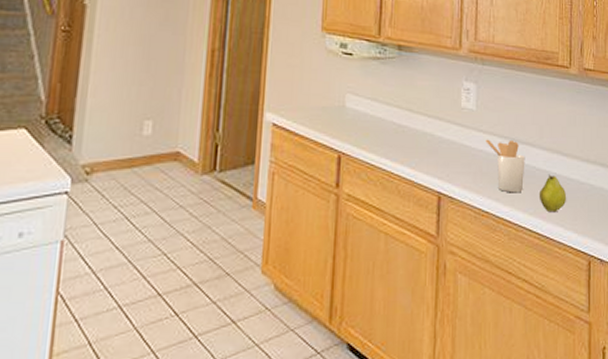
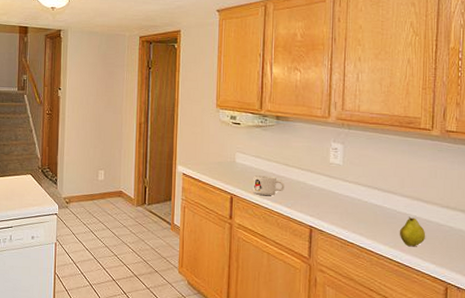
mug: none [367,125,407,152] -> present [253,175,284,195]
utensil holder: present [485,139,525,193] -> none [351,187,387,230]

